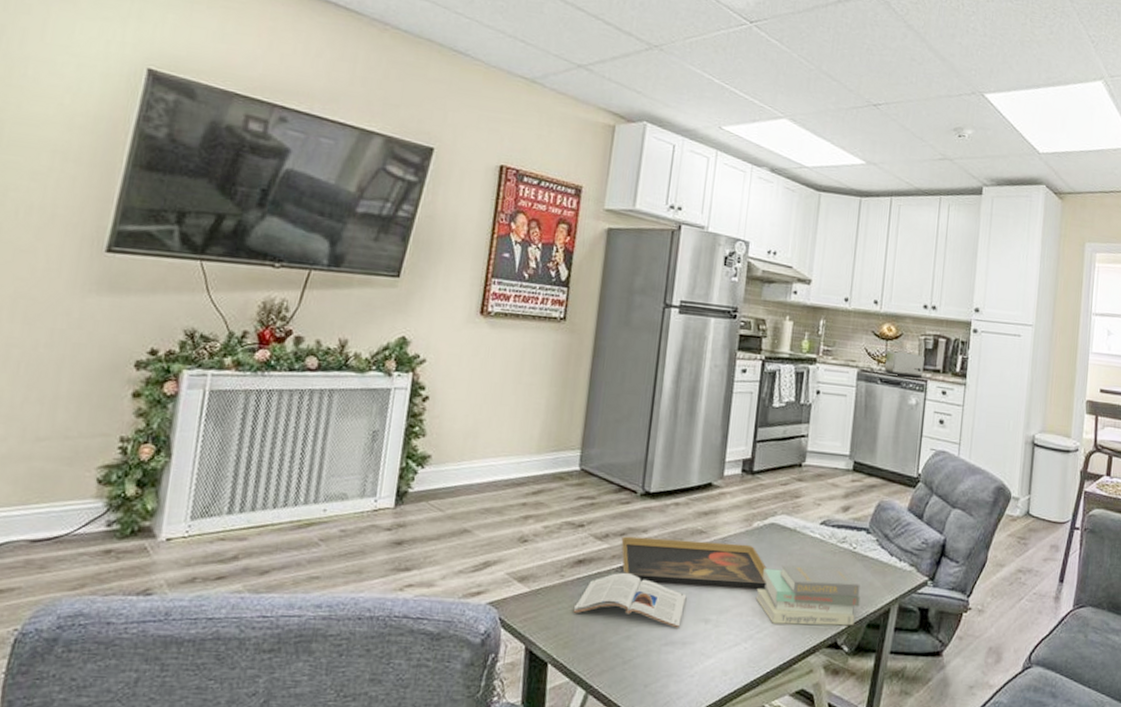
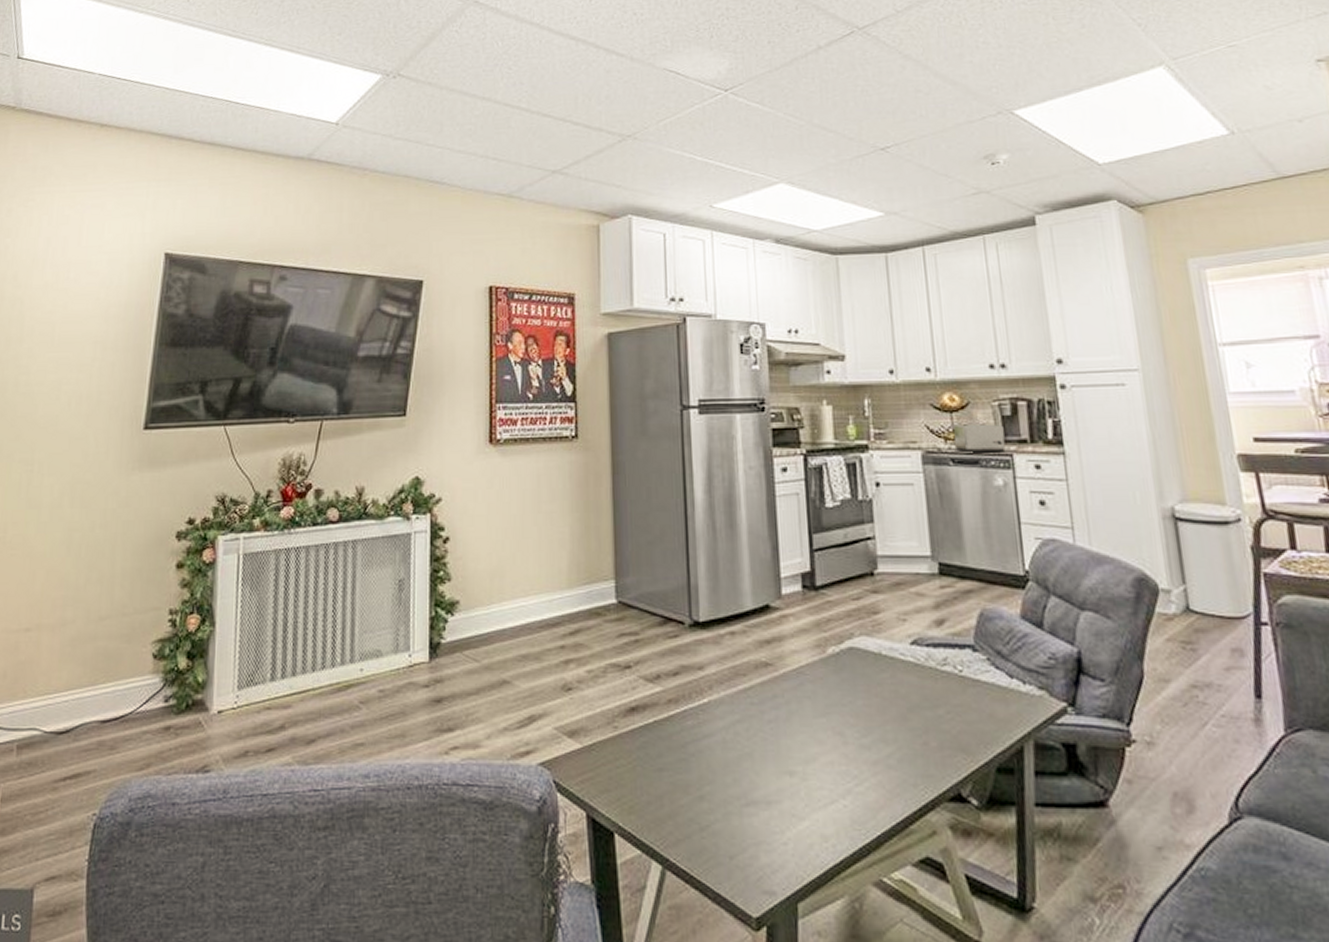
magazine: present [573,572,687,628] -> none [633,718,762,784]
decorative tray: present [621,536,767,591] -> none [675,675,857,732]
books: present [755,565,861,626] -> none [845,697,982,773]

